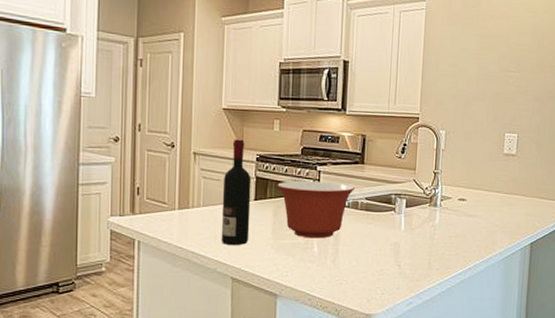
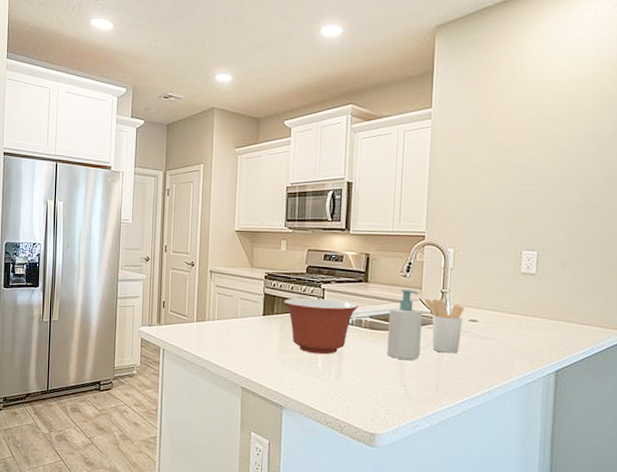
wine bottle: present [221,139,252,245] -> none [232,258,260,357]
soap bottle: none [382,170,416,239] -> present [387,289,422,360]
utensil holder: none [418,180,454,232] -> present [424,299,464,354]

